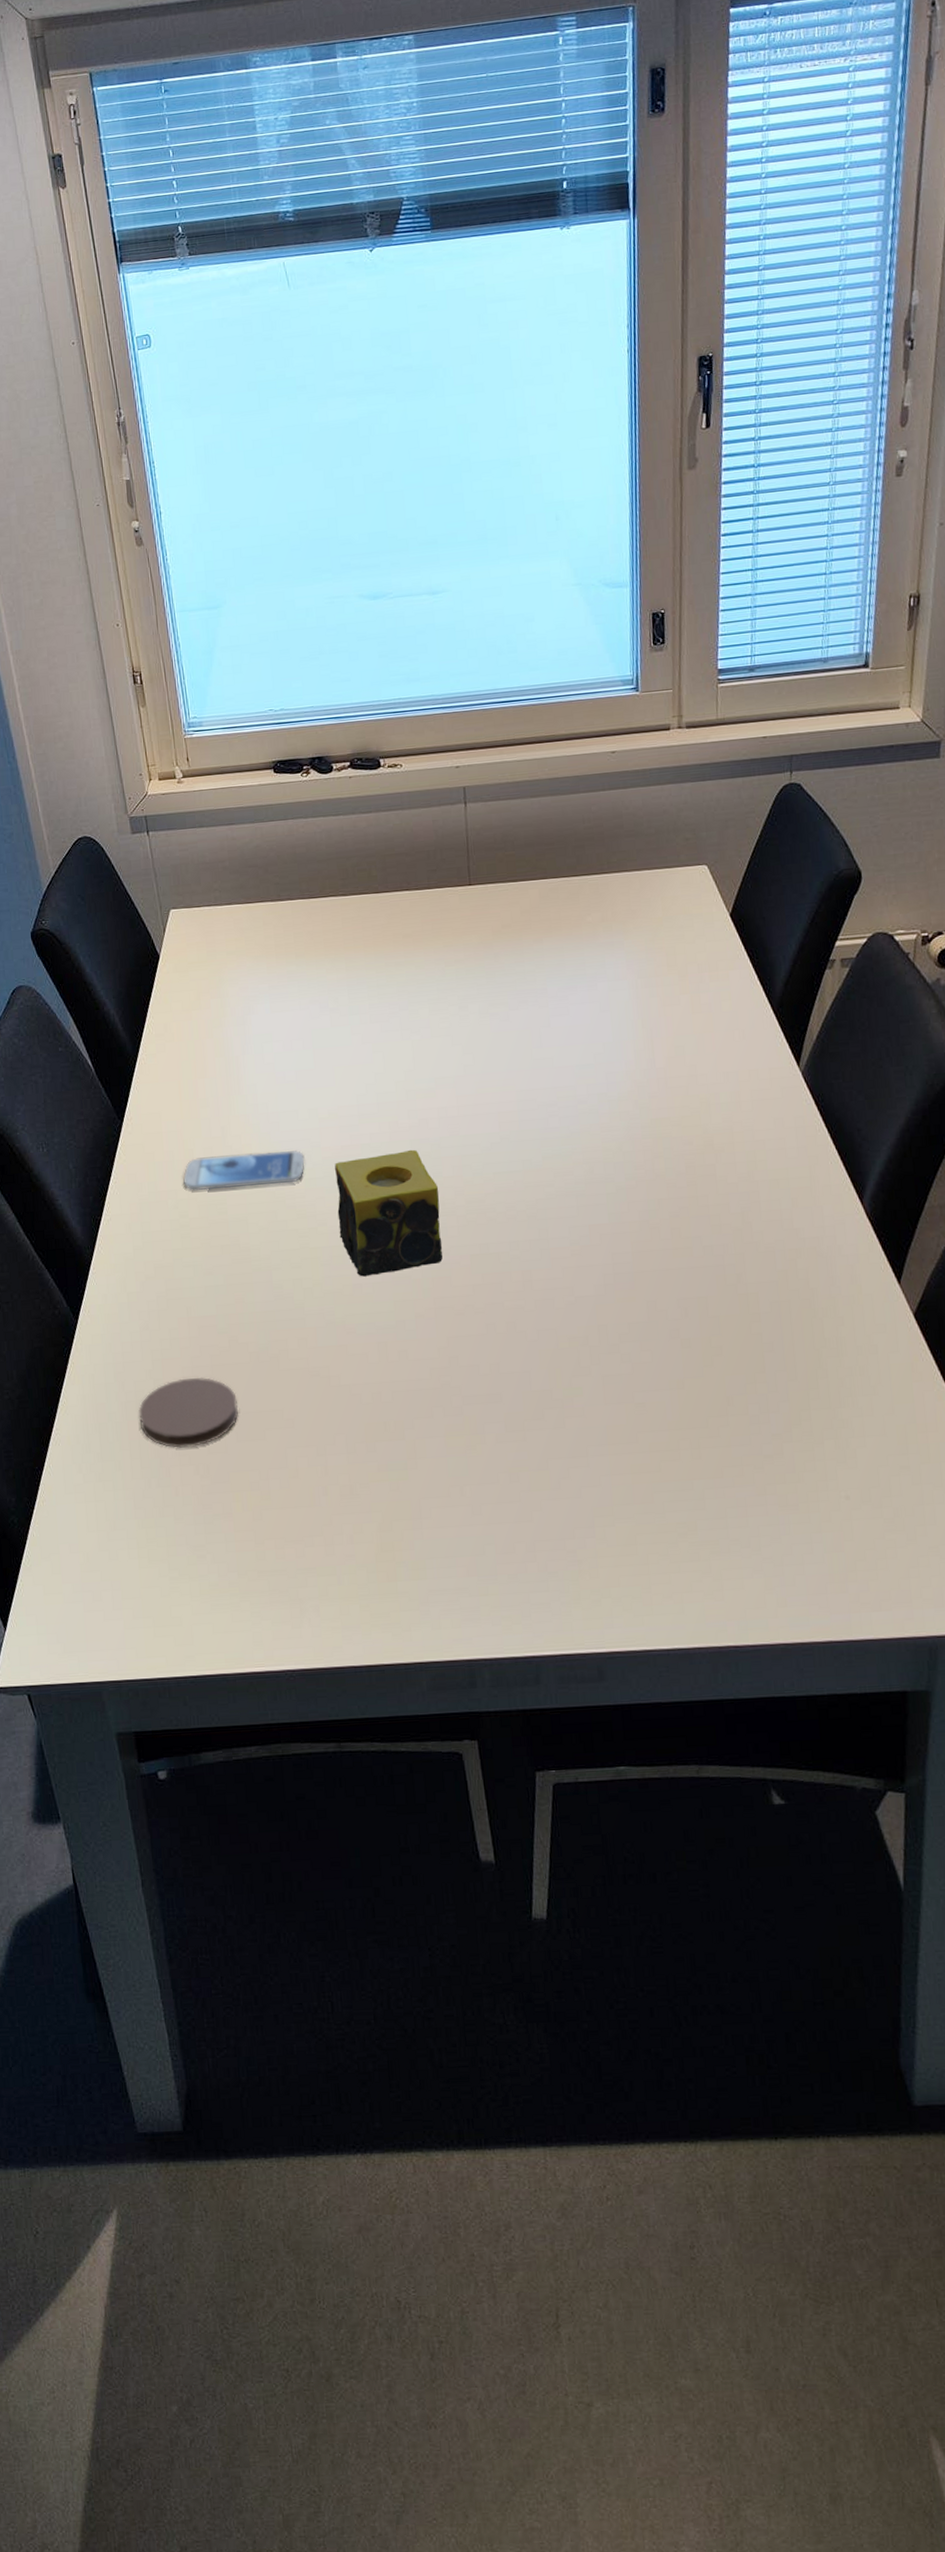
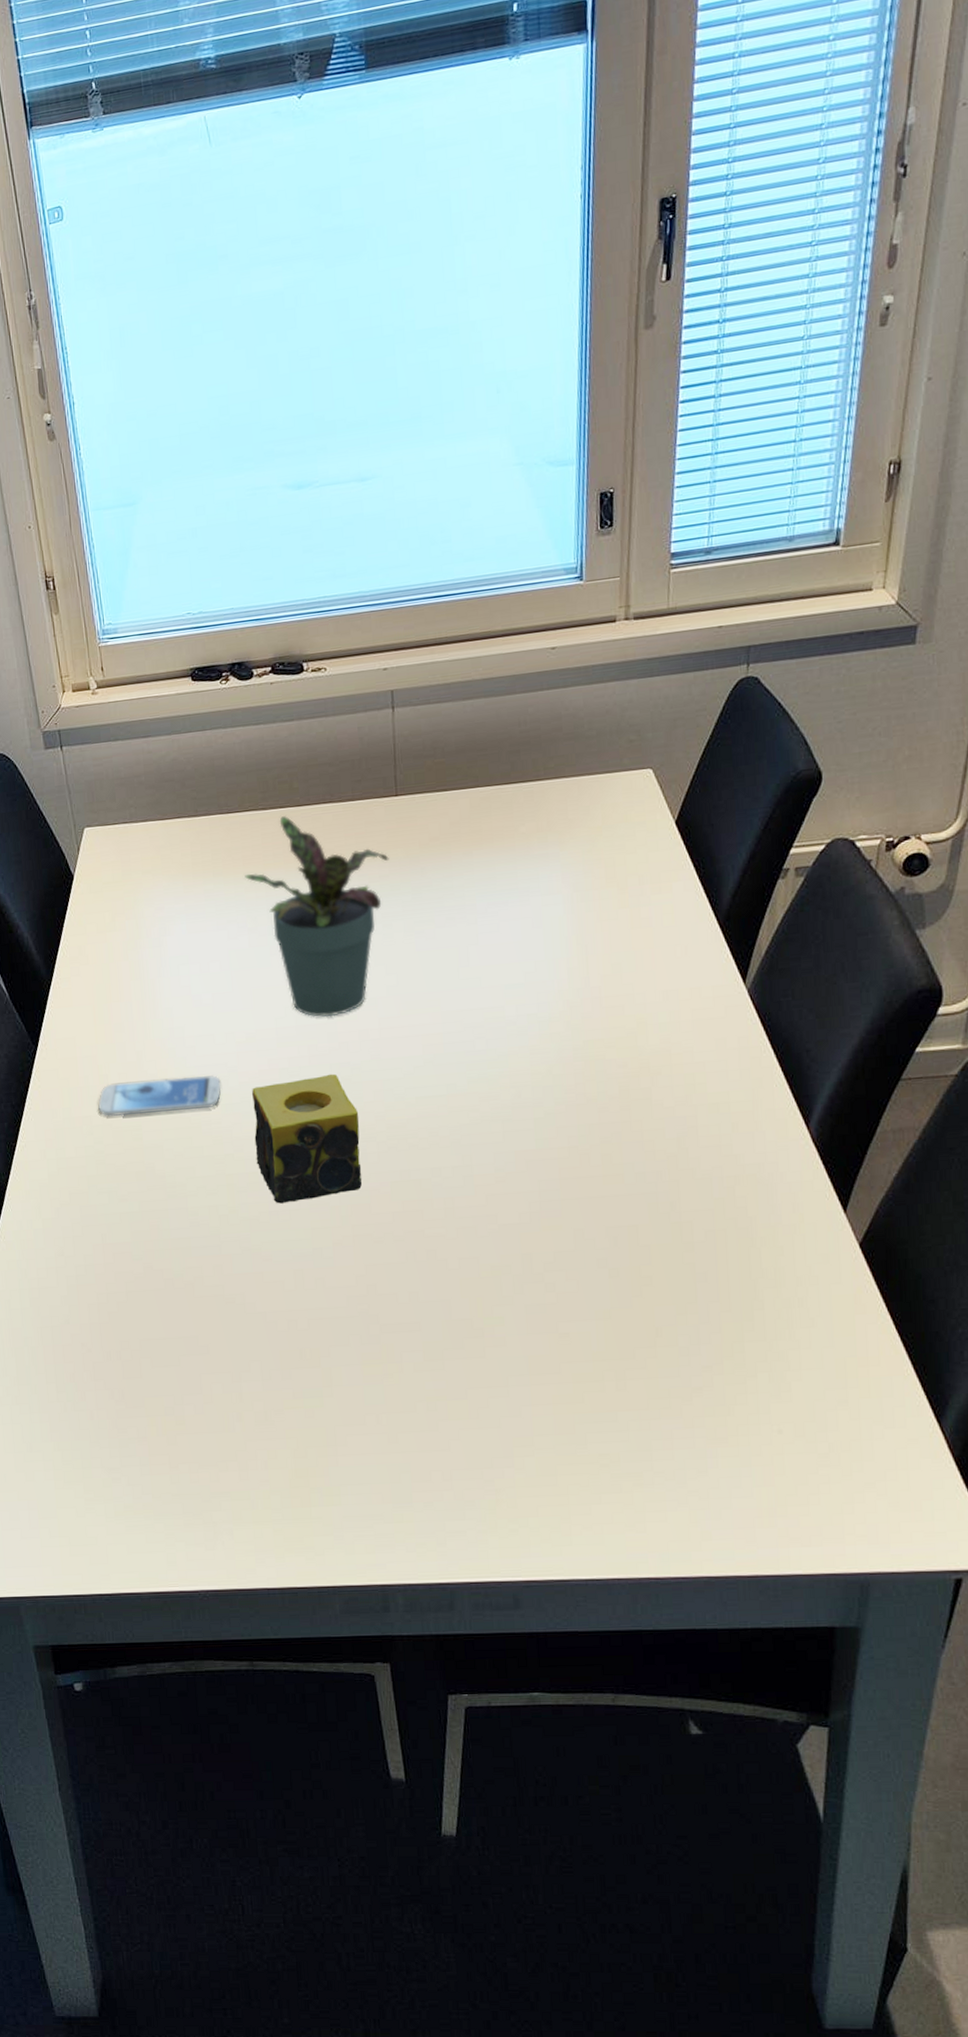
coaster: present [138,1378,238,1448] -> none [54,1304,153,1373]
potted plant: none [326,902,464,1095] -> present [245,816,389,1018]

